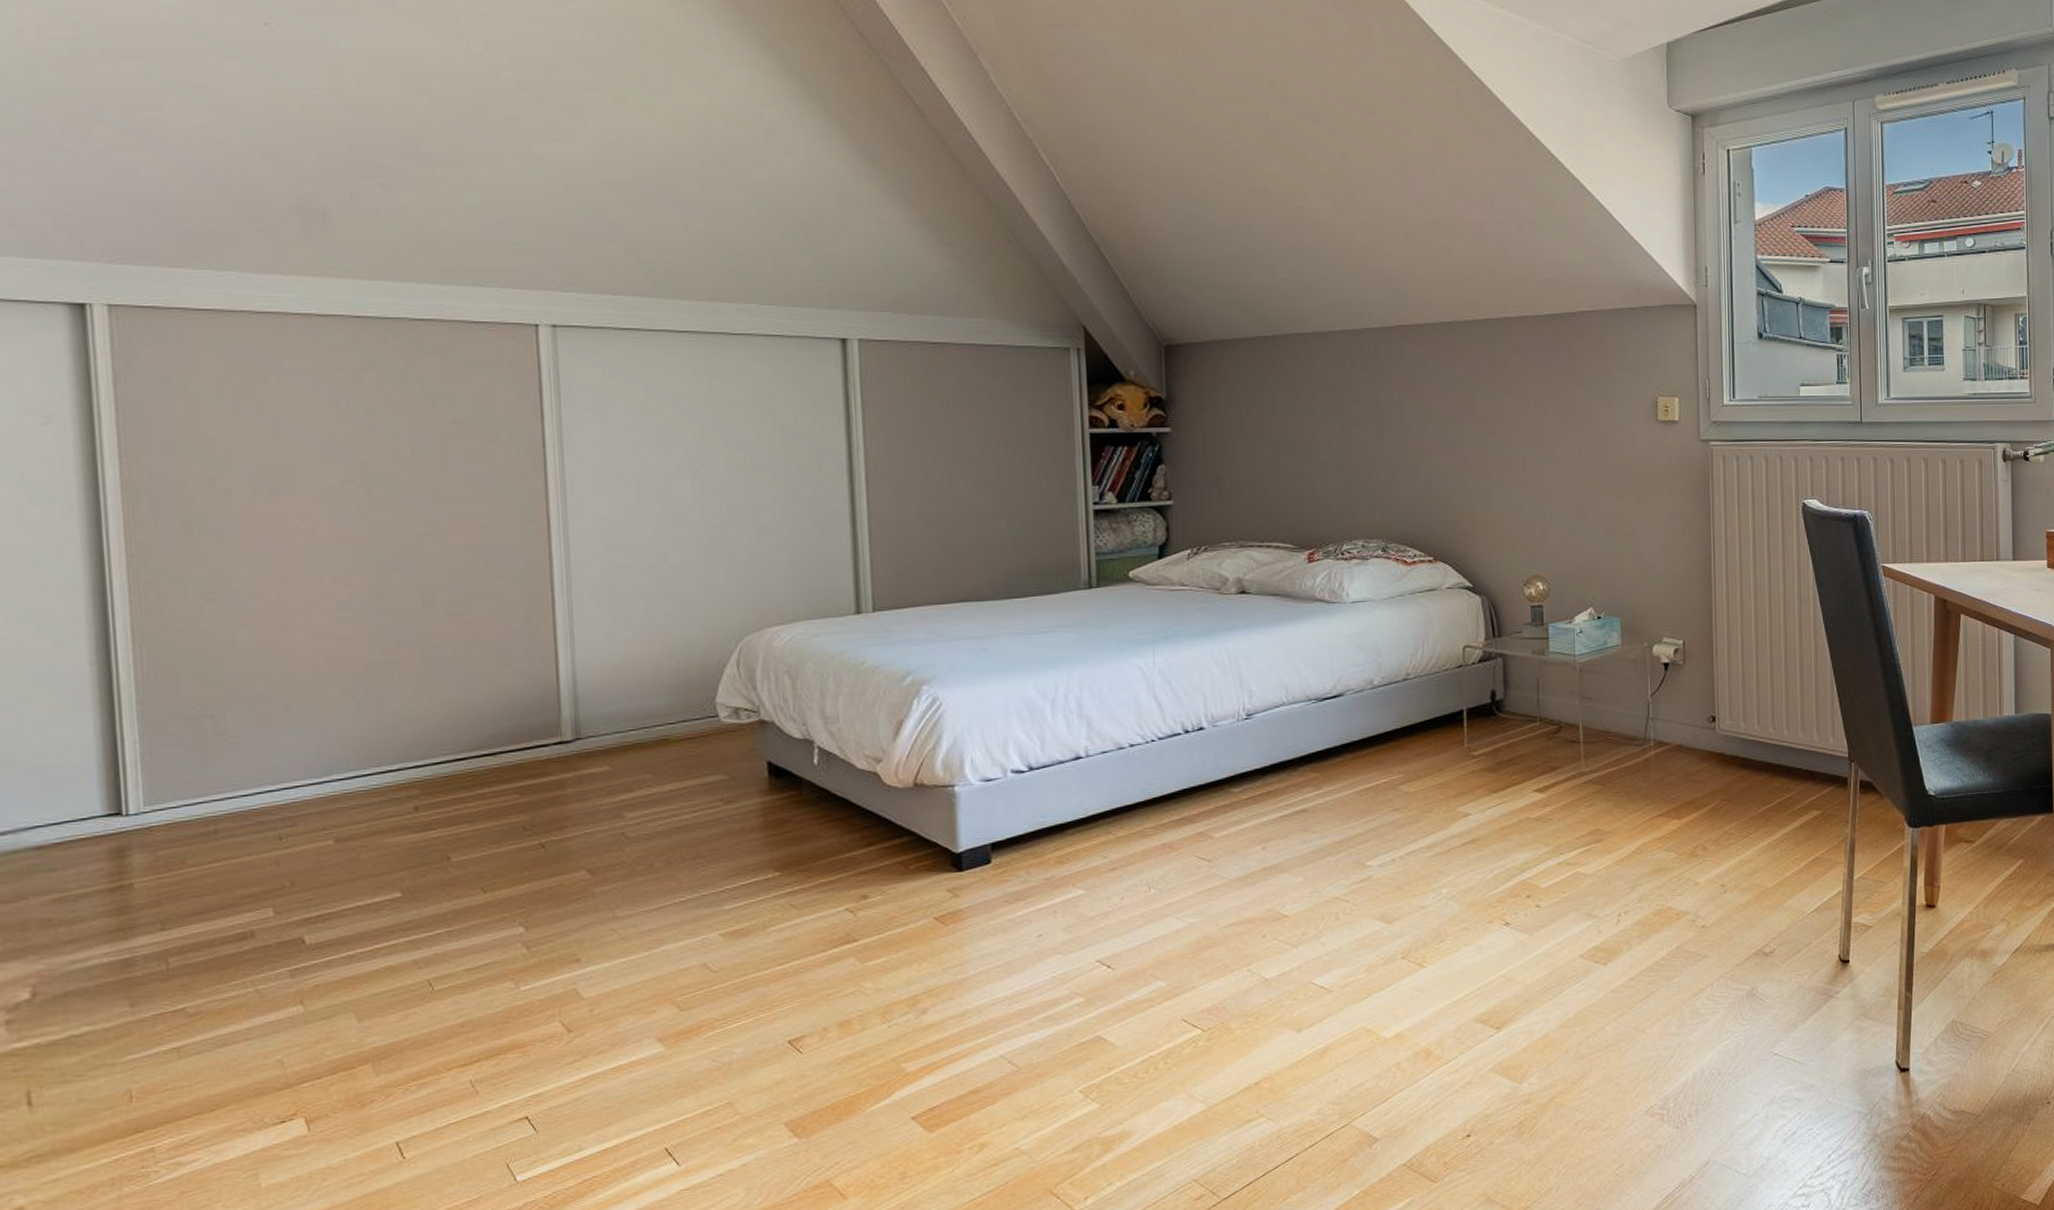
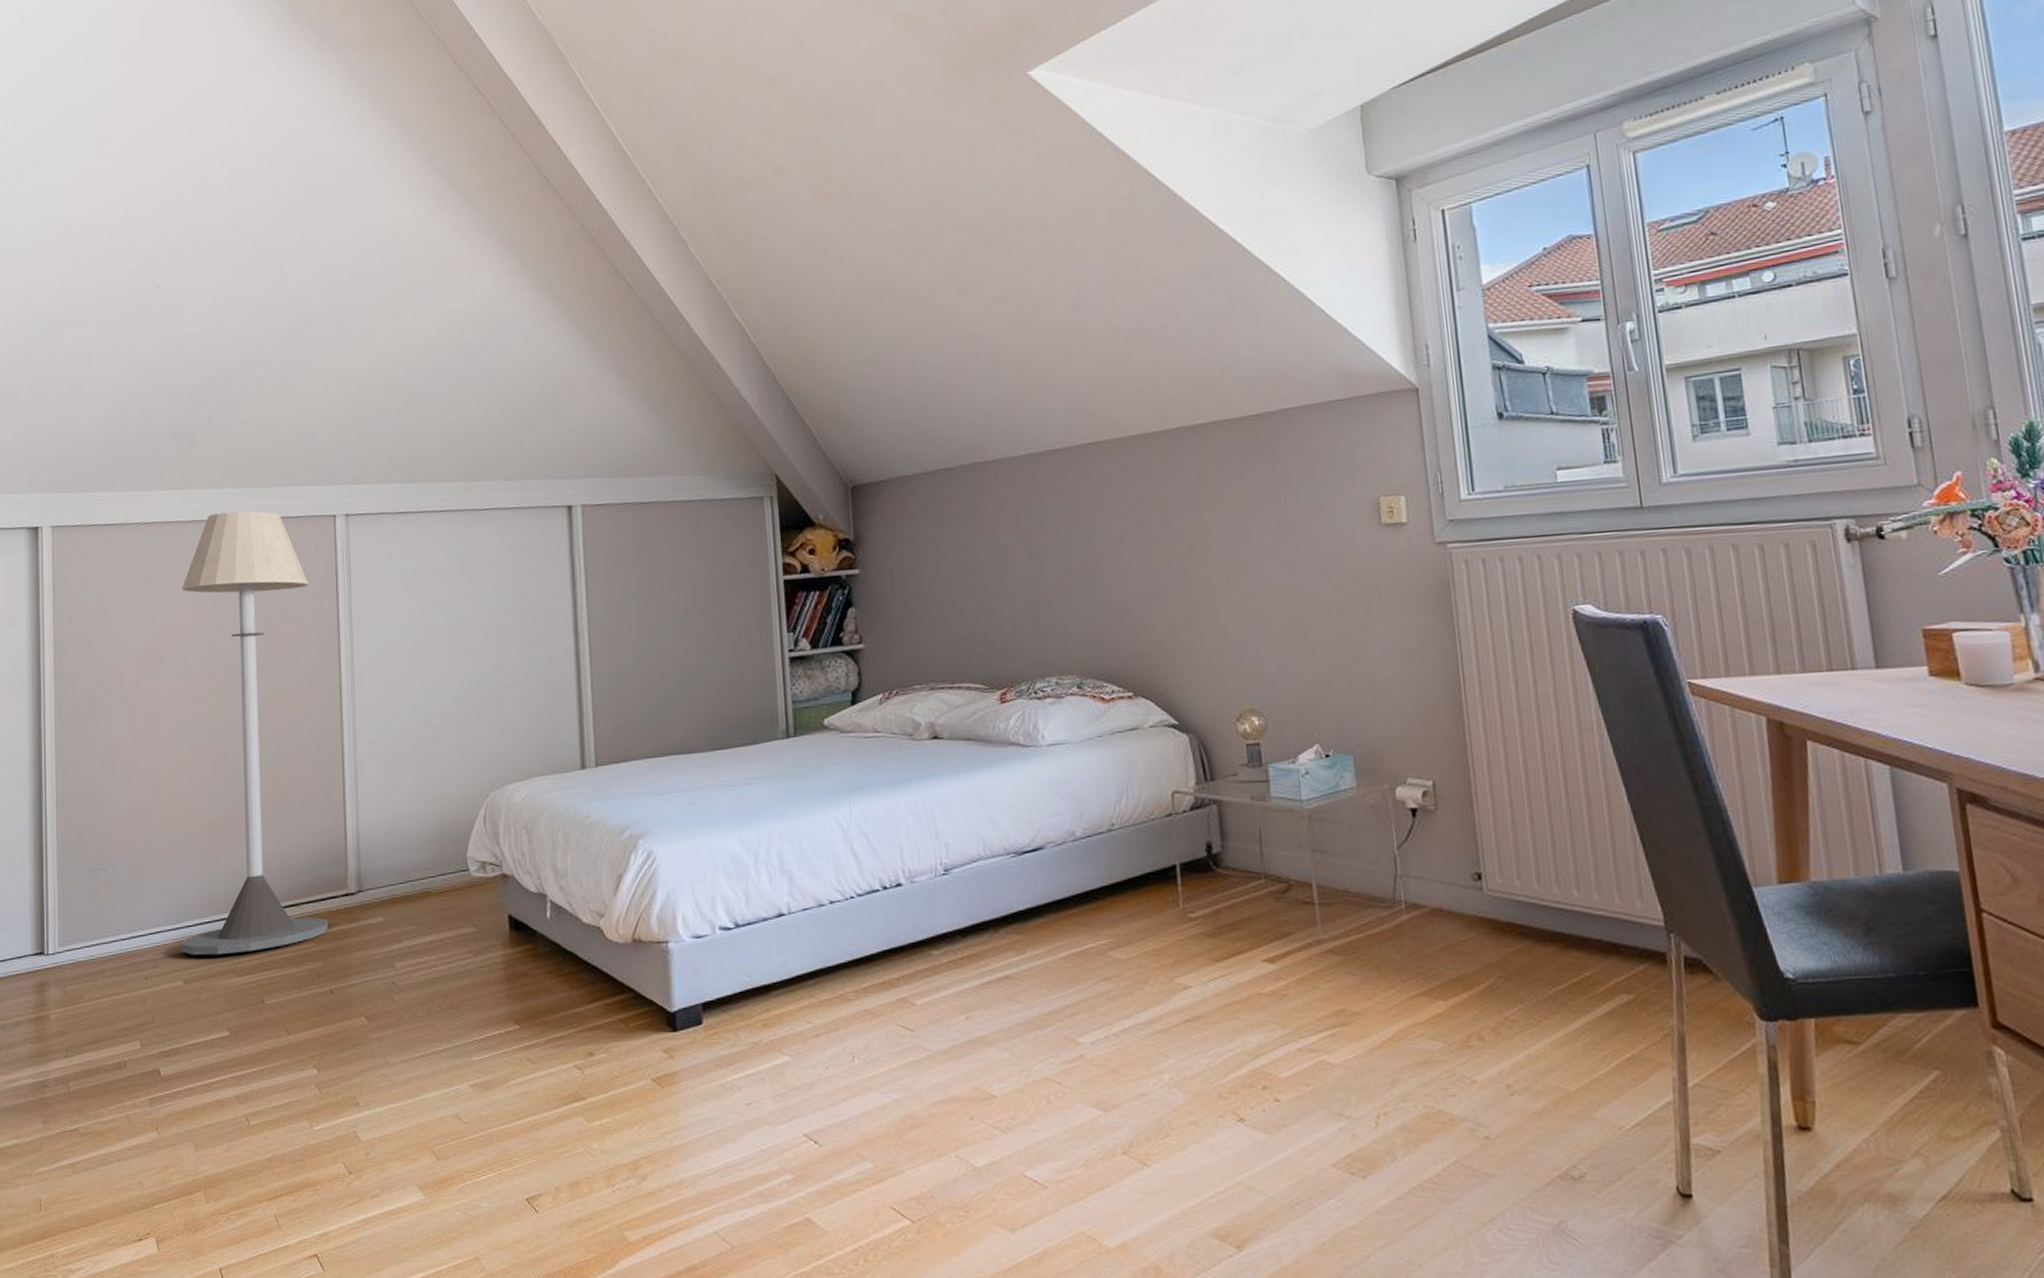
floor lamp: none [316,309,537,811] -> present [181,511,329,955]

